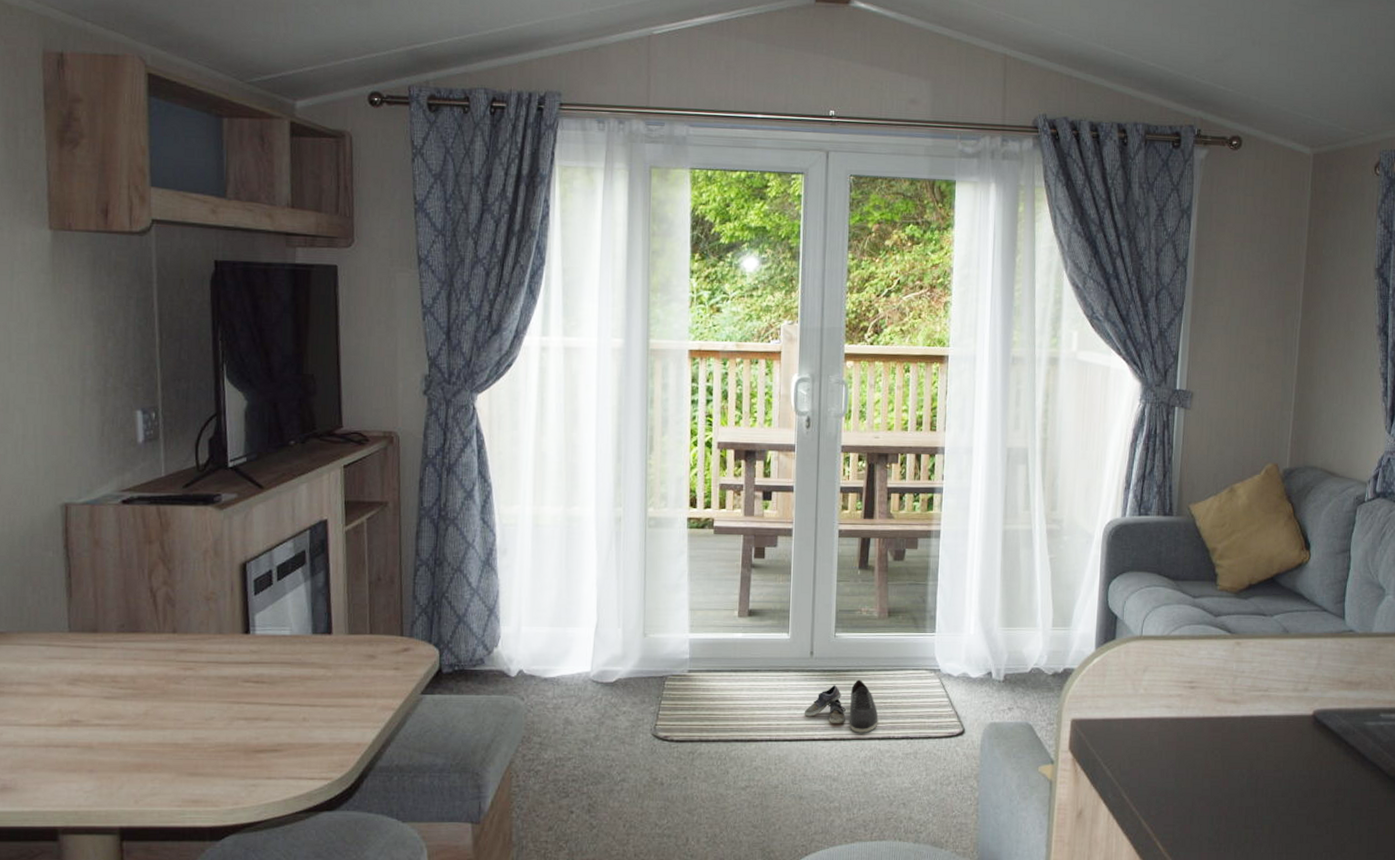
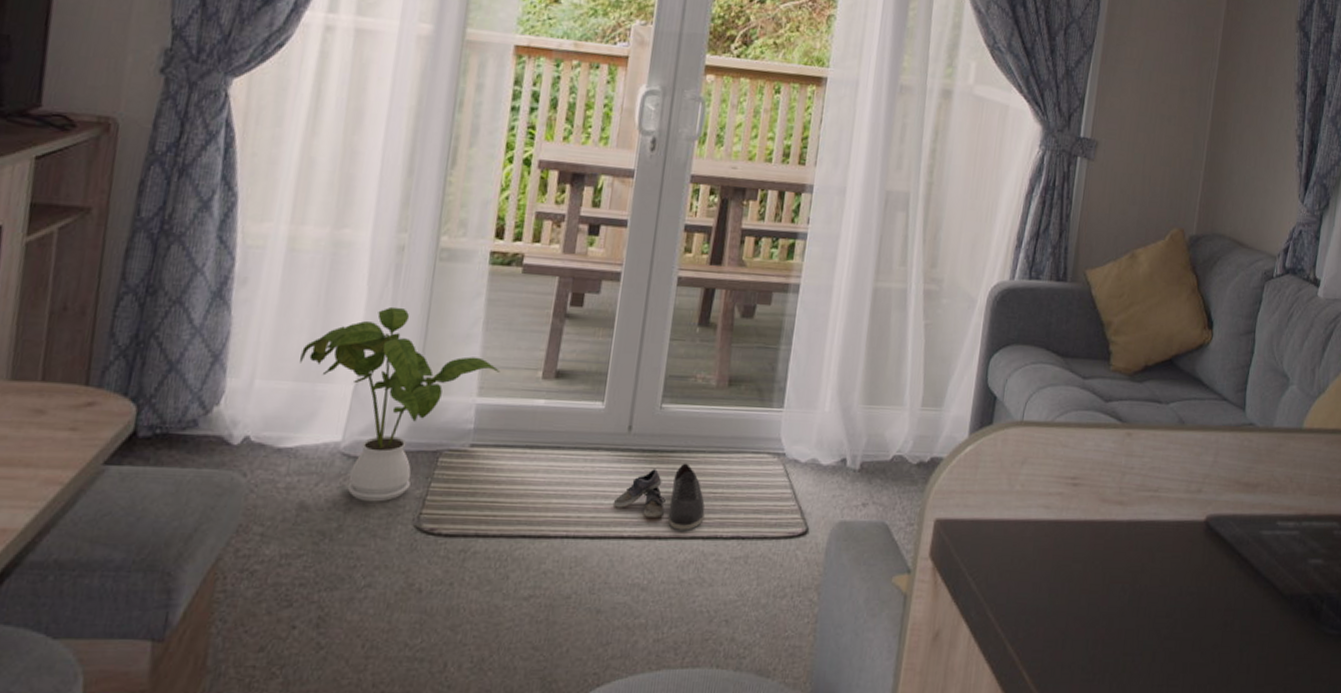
house plant: none [553,565,705,717] -> present [300,306,501,502]

